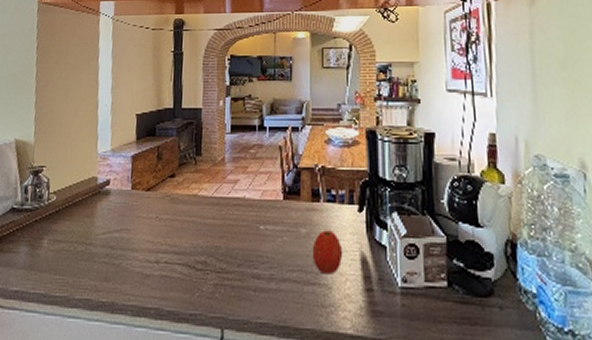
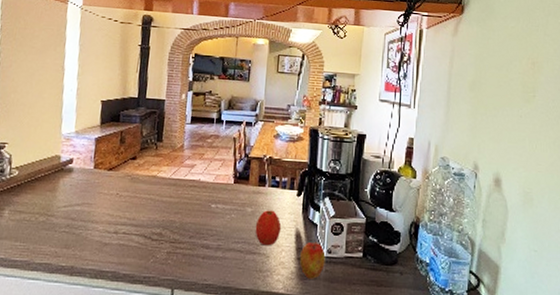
apple: none [368,268,401,316] -> present [299,241,326,279]

